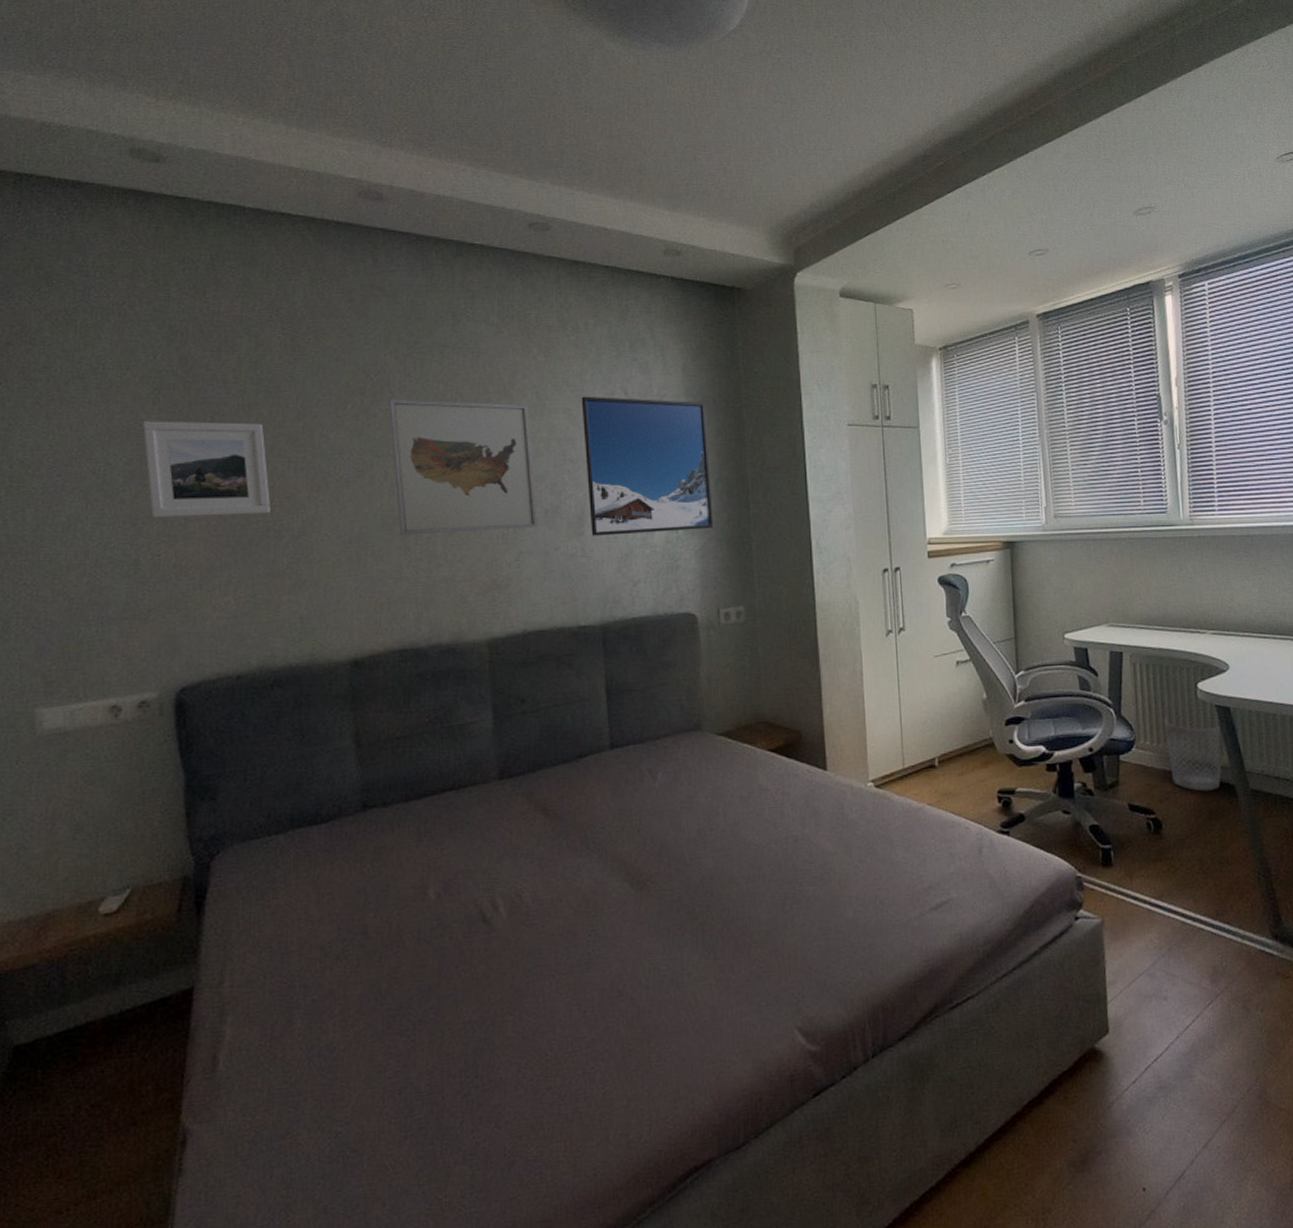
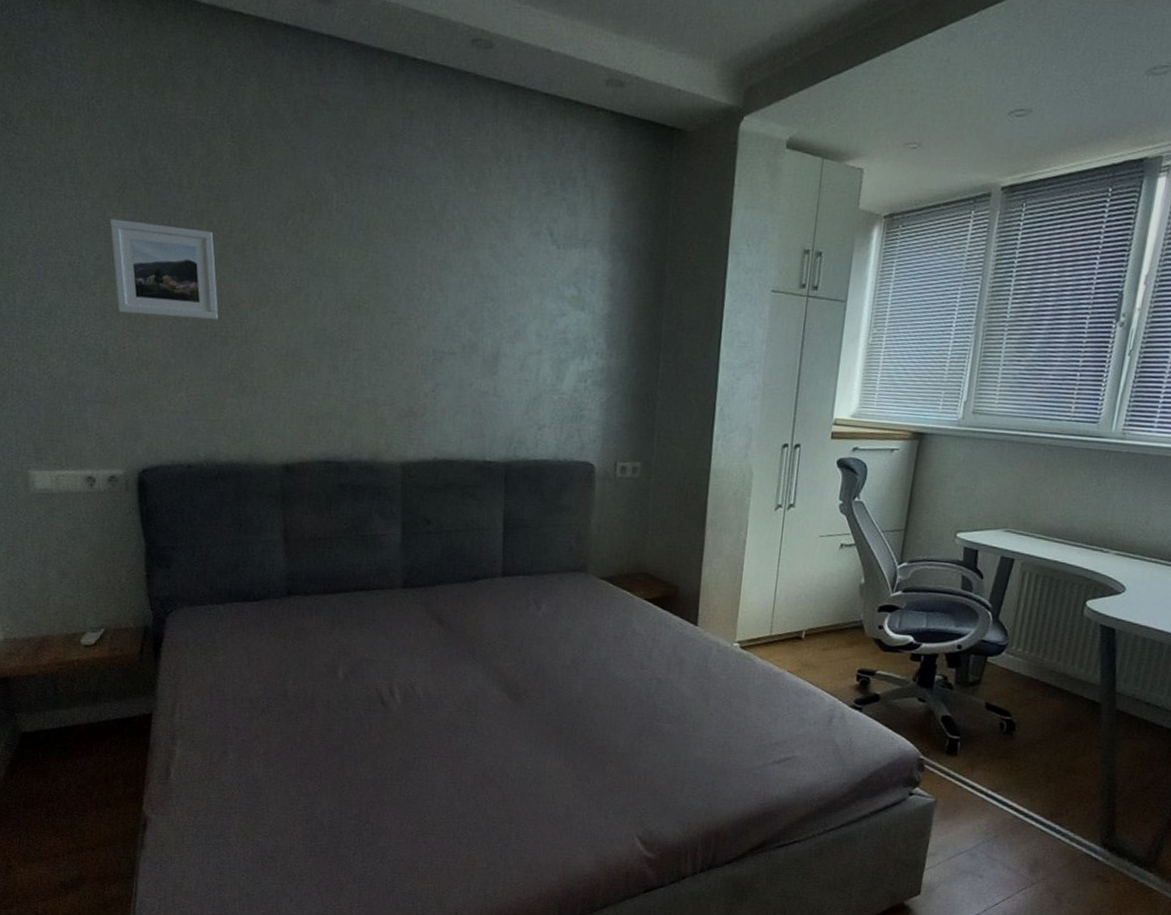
wall art: present [389,399,537,536] -> none [326,219,456,362]
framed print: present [581,396,714,536] -> none [504,233,629,383]
wastebasket: present [1165,716,1222,791] -> none [1036,627,1100,705]

